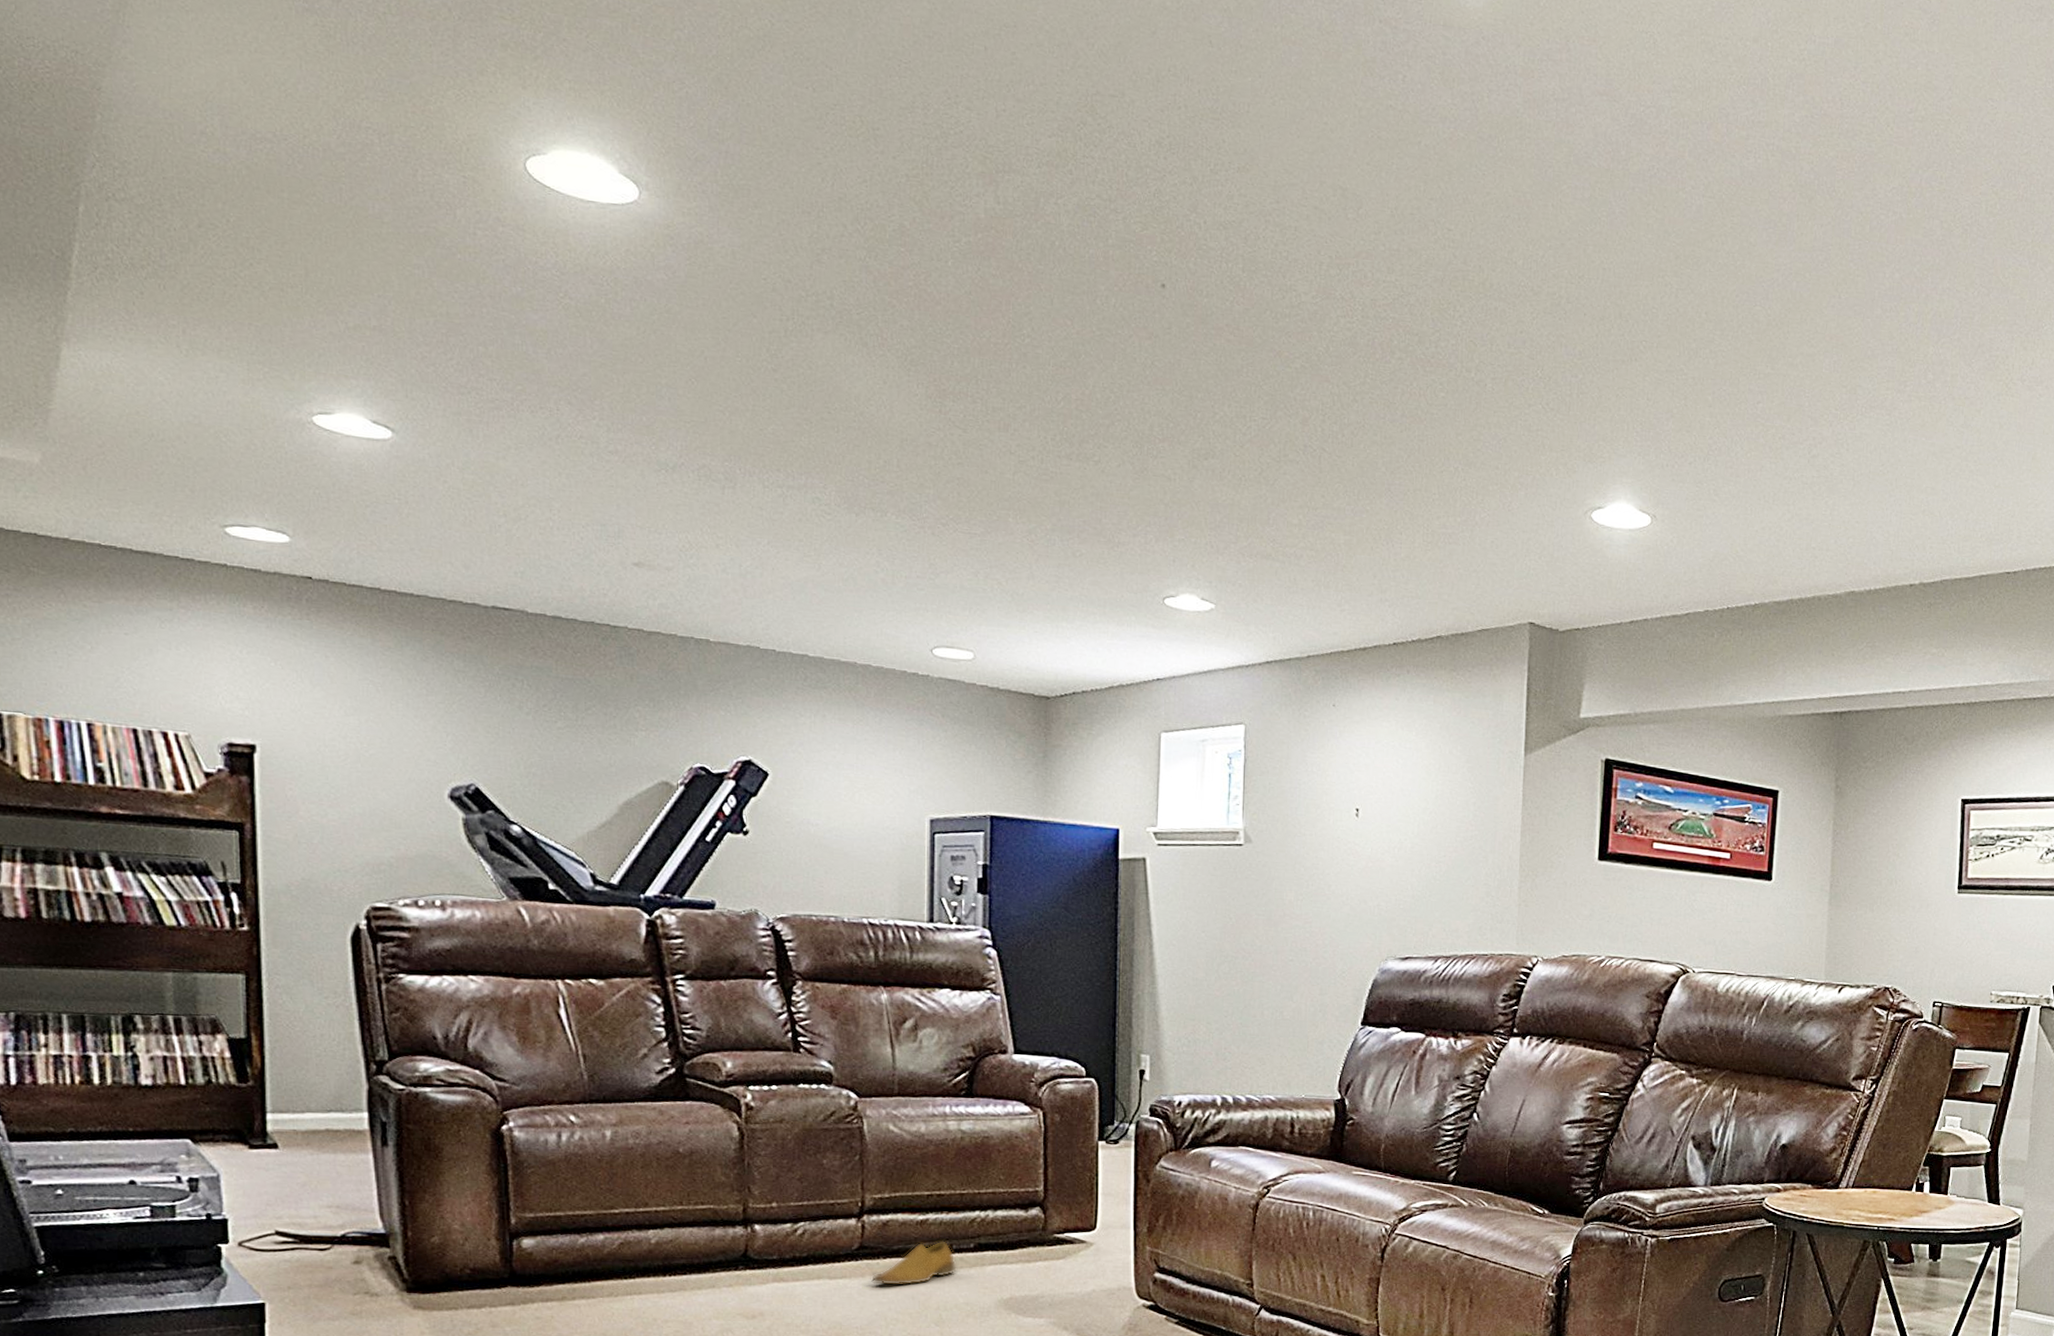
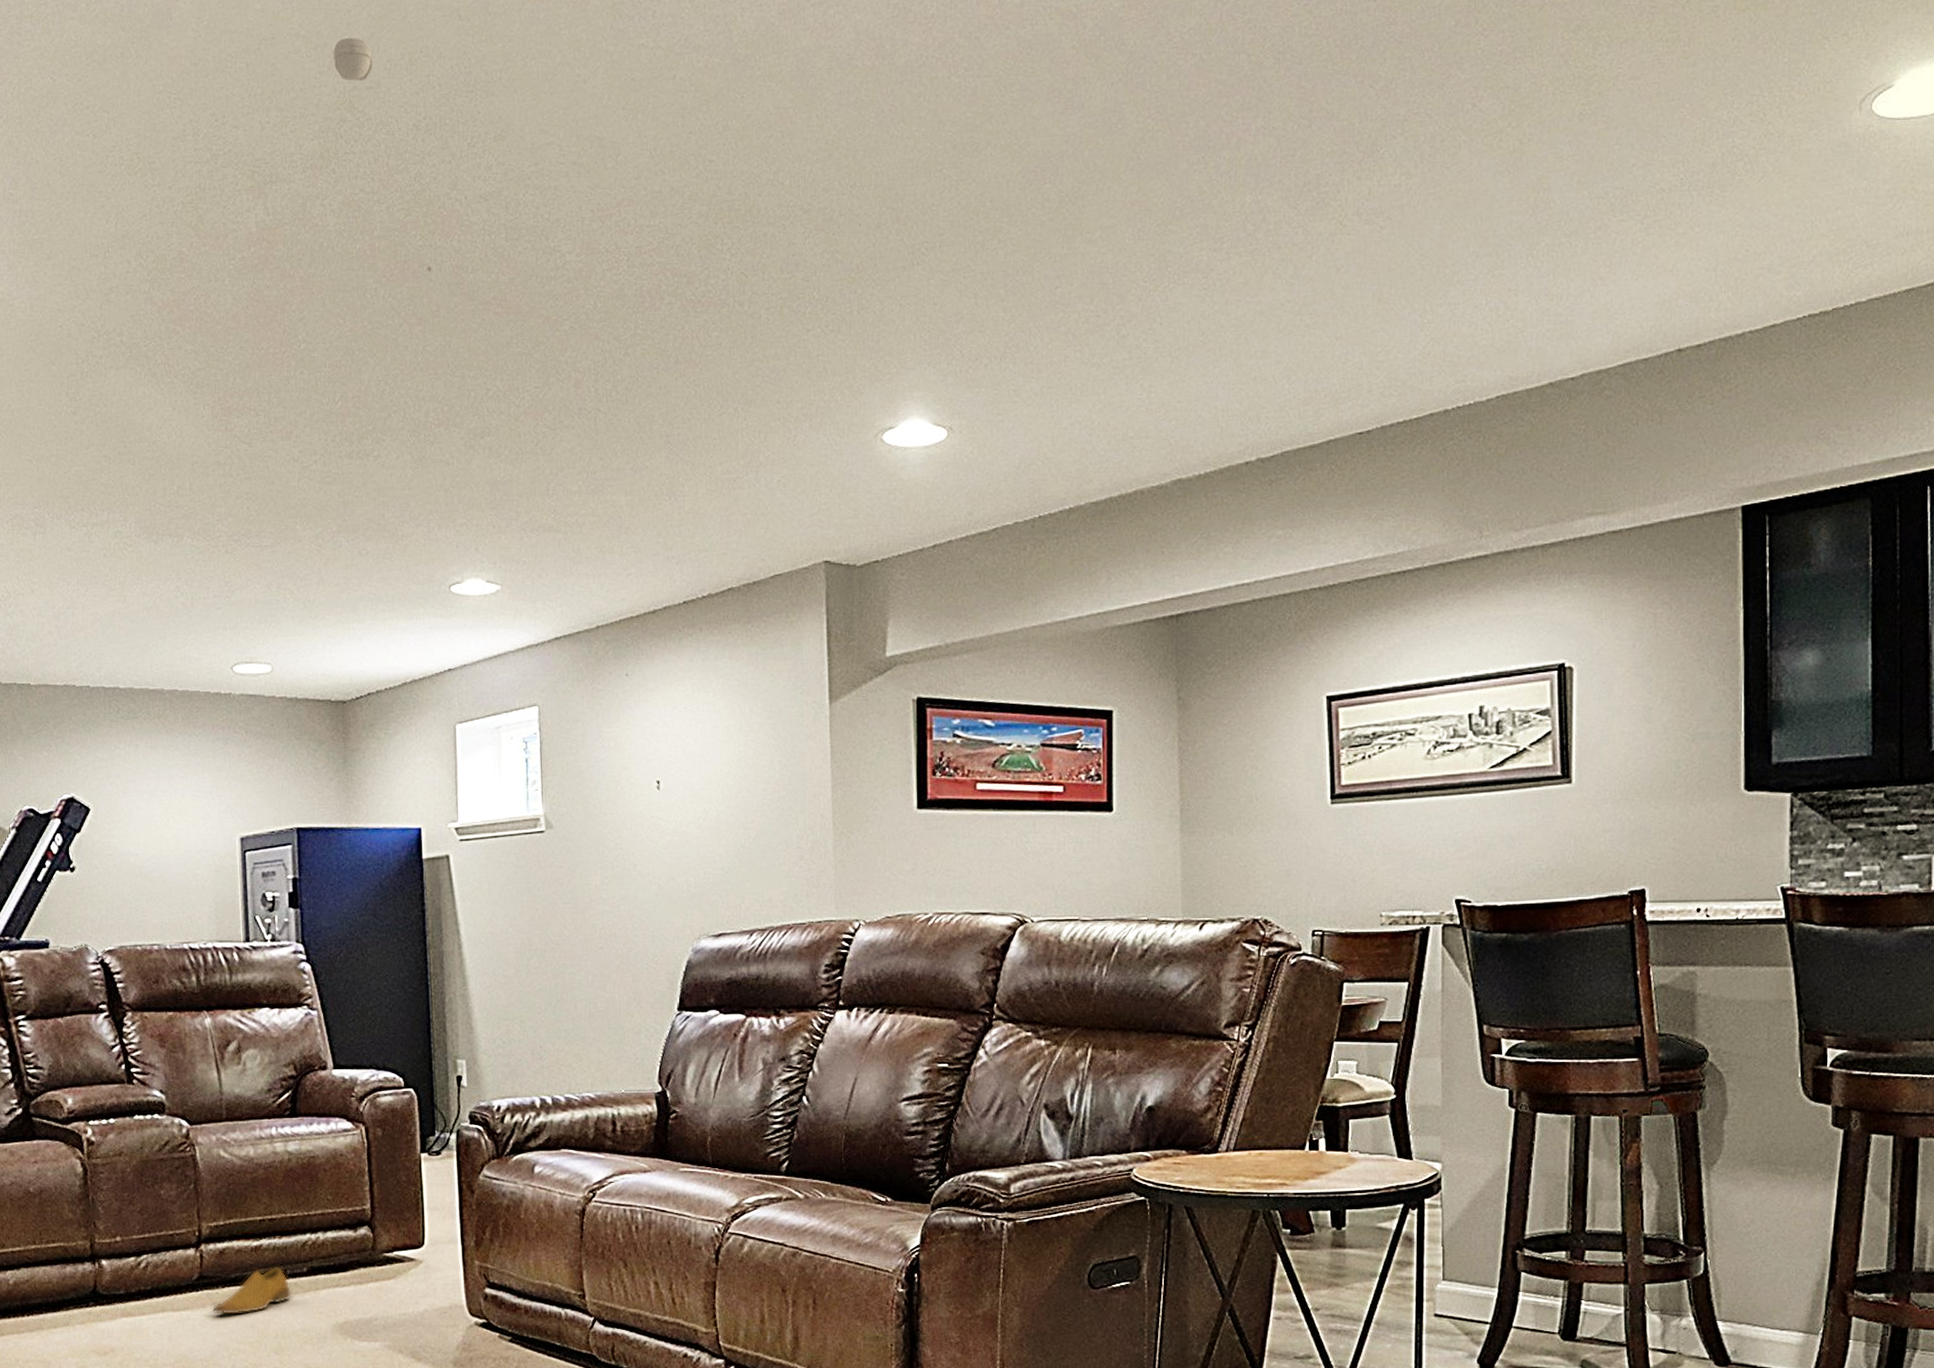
smoke detector: none [1078,41,1118,88] -> present [333,38,372,81]

